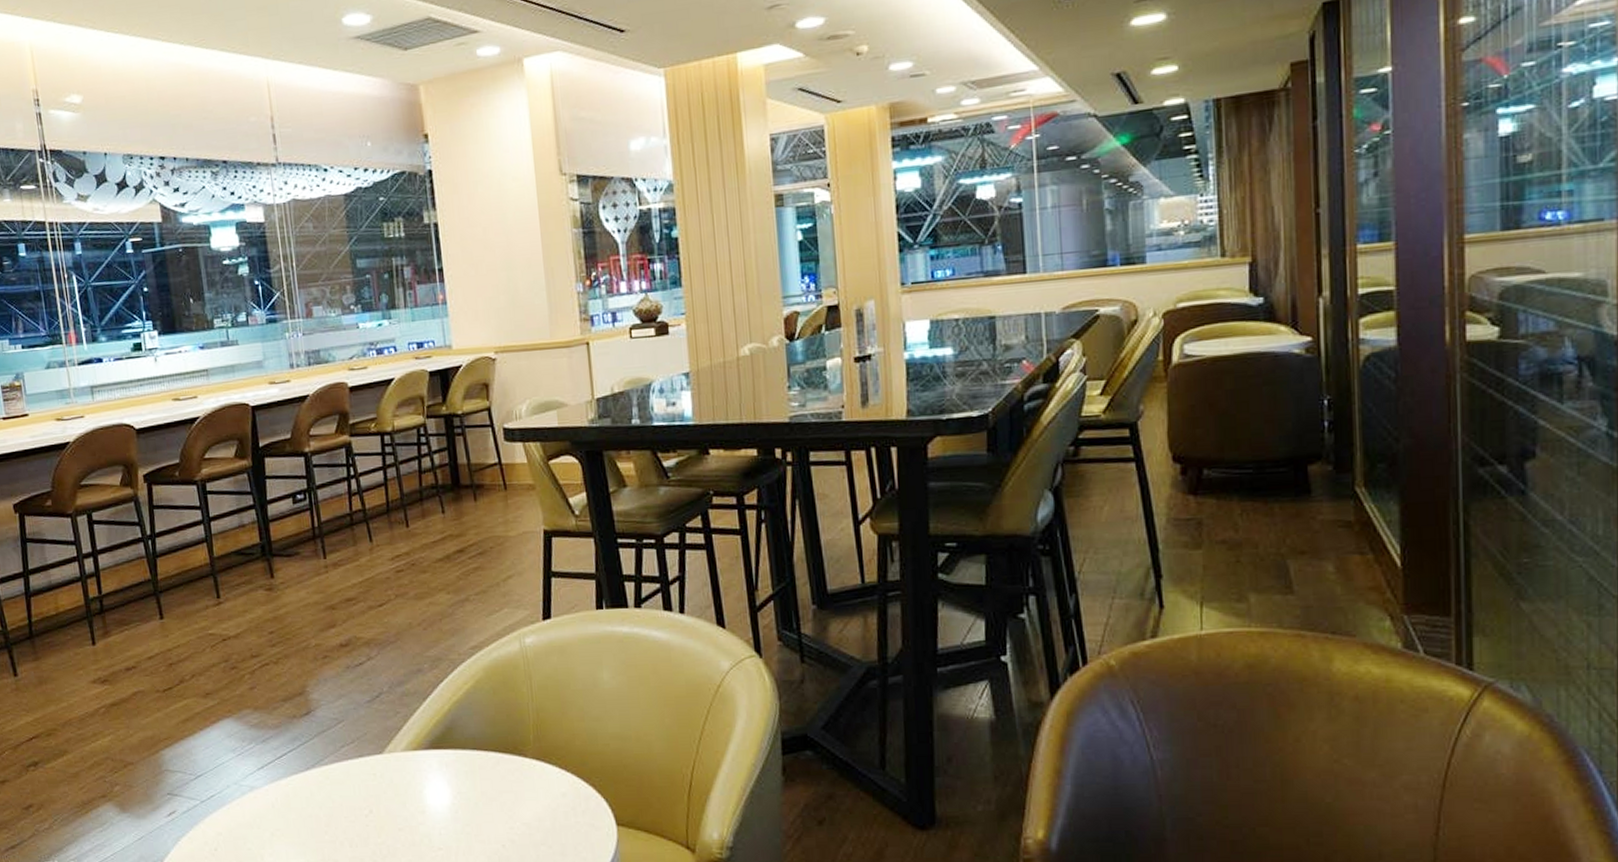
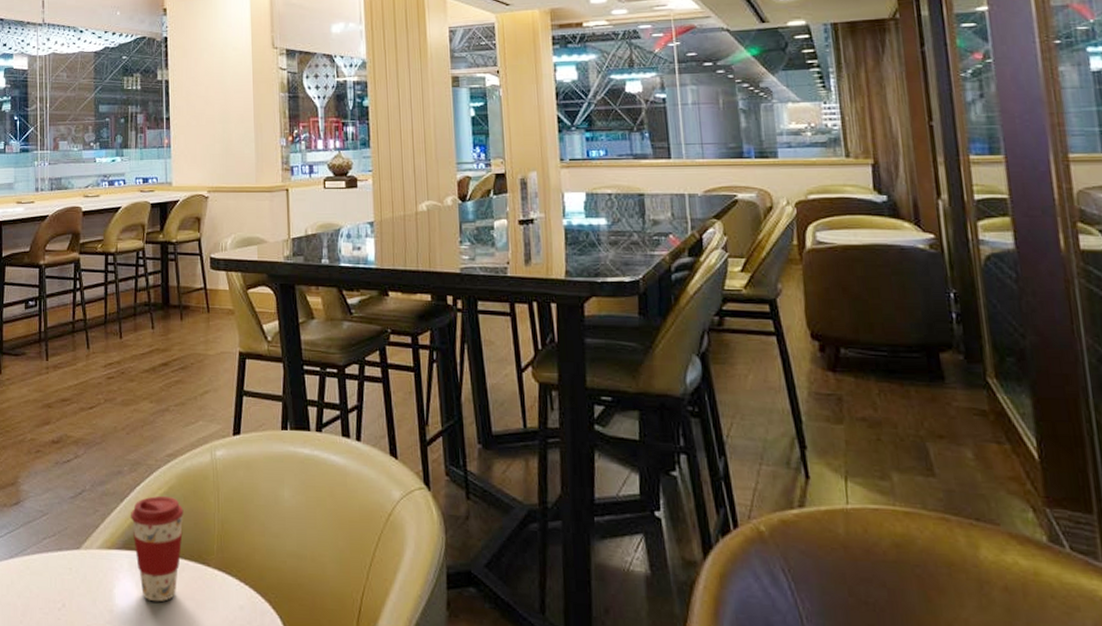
coffee cup: none [435,691,495,798] -> present [130,496,184,602]

